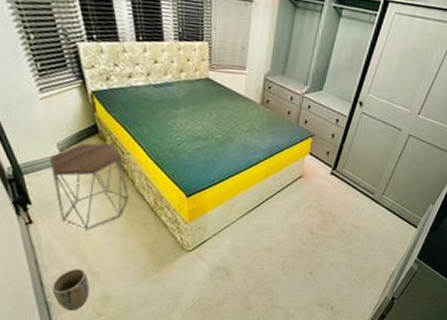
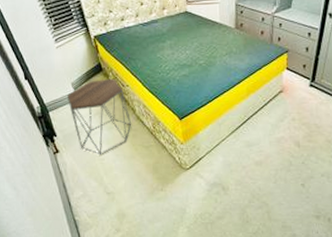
plant pot: present [52,269,90,311] -> none [78,190,108,228]

